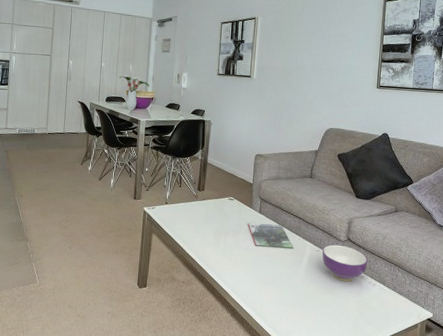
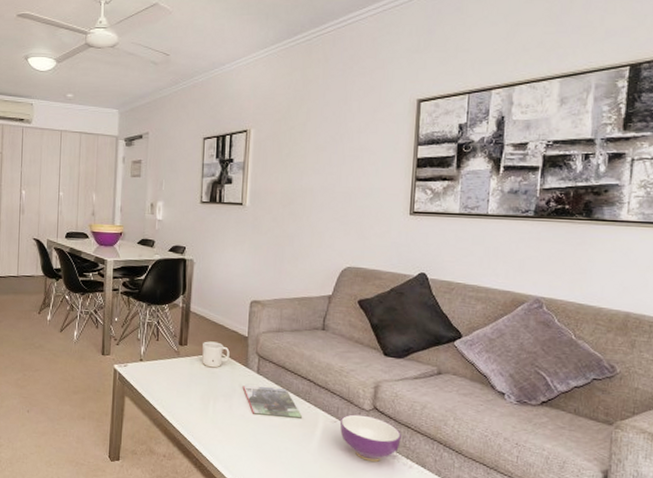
flower arrangement: present [119,75,150,111] -> none [81,206,118,249]
mug: none [216,187,238,209] -> present [201,341,230,368]

